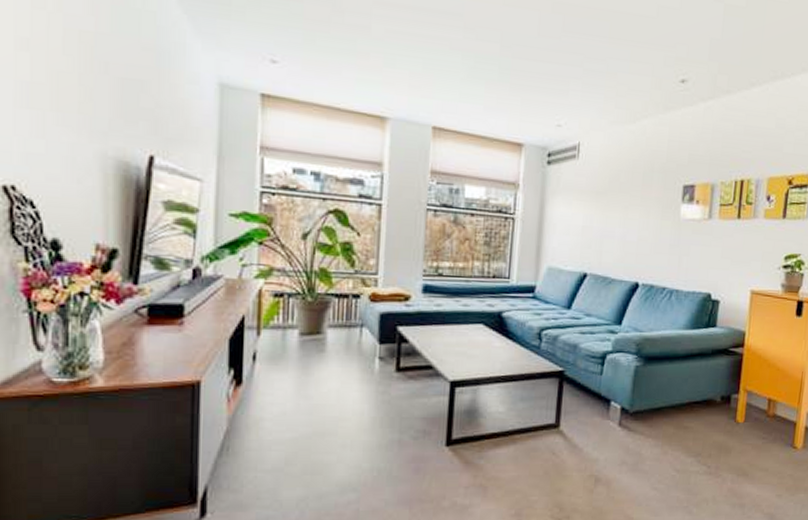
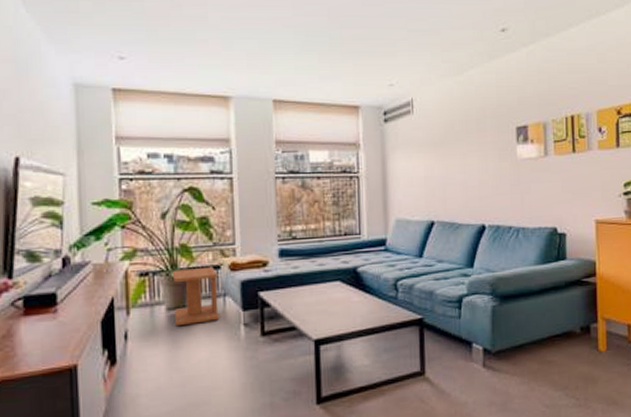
side table: none [307,294,356,353] -> present [173,266,219,327]

